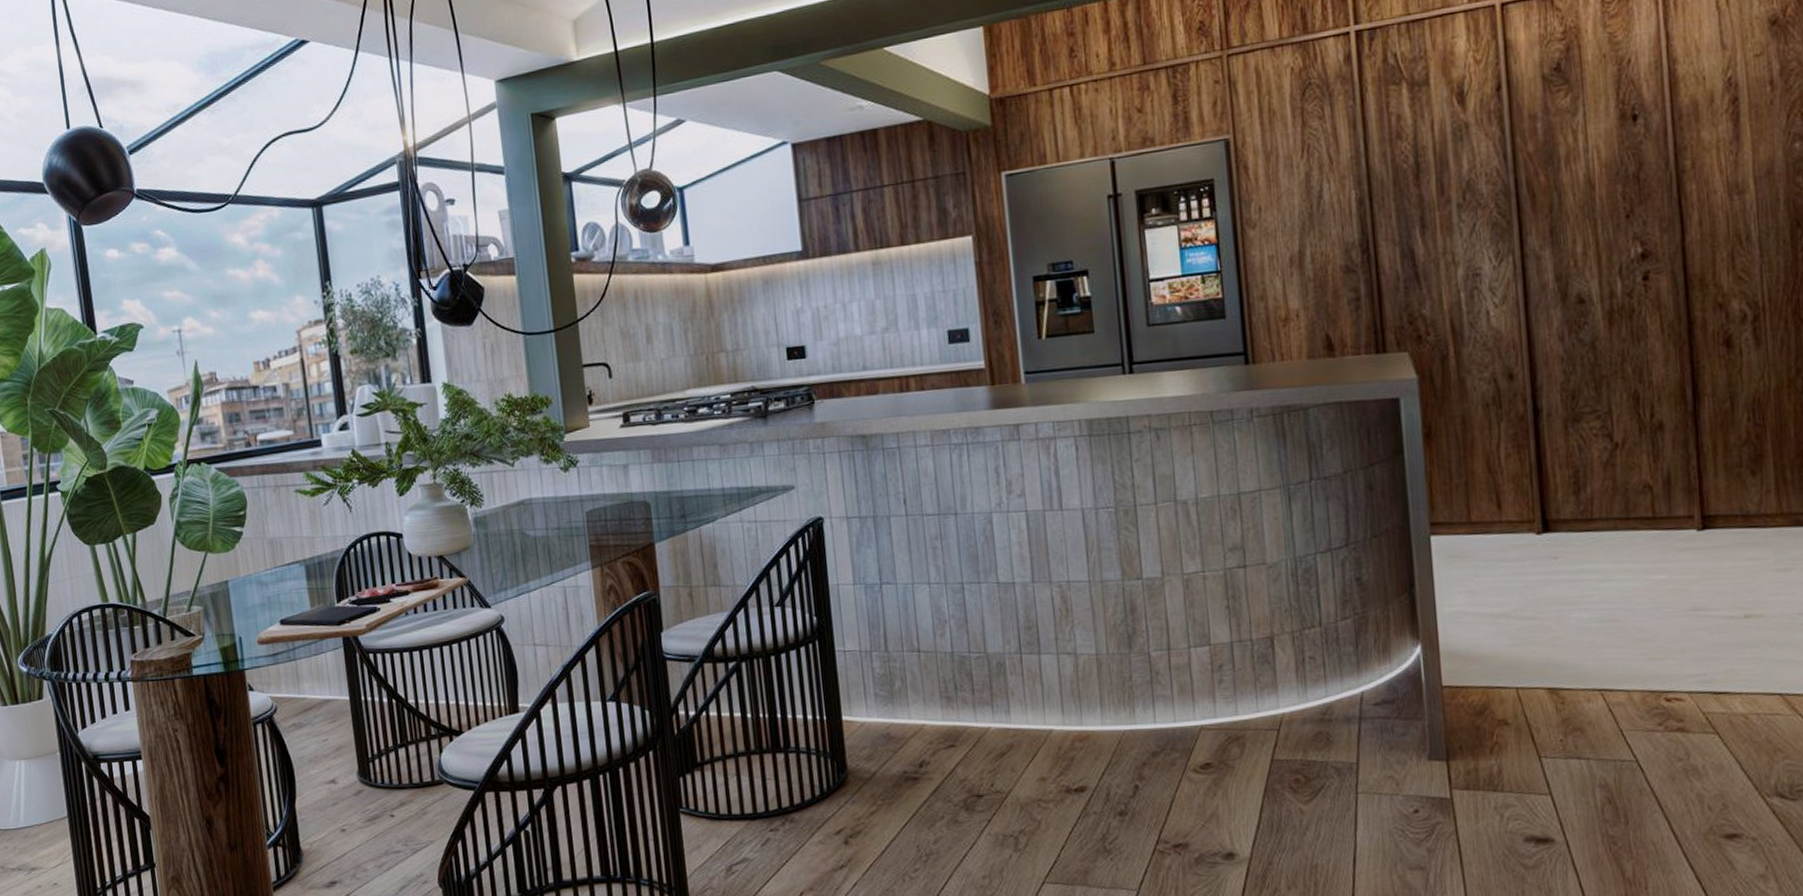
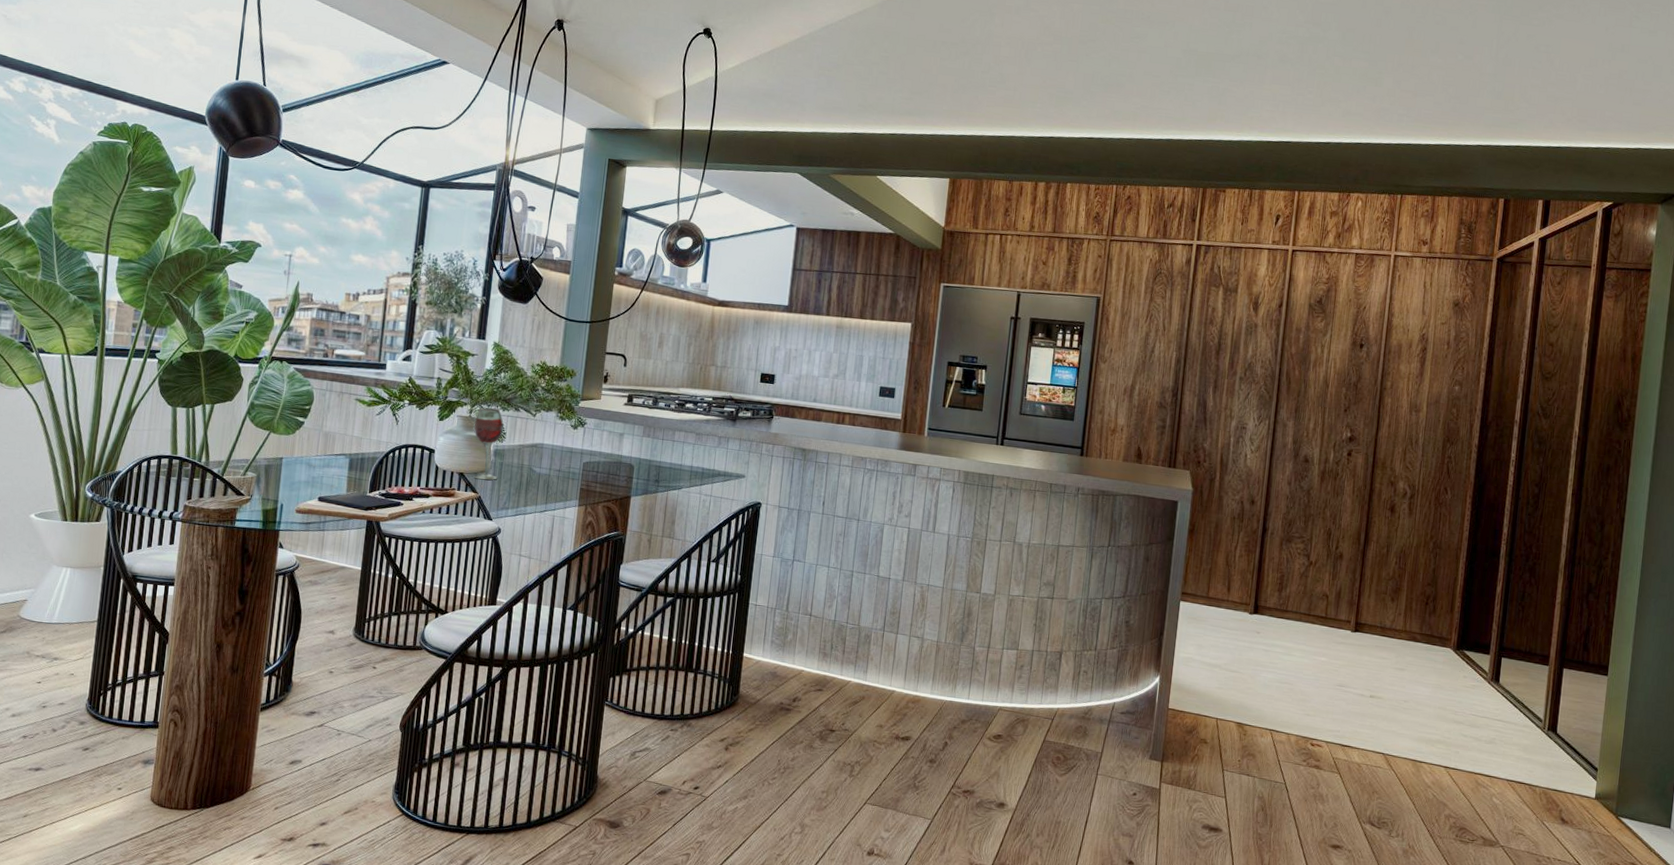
wineglass: none [441,465,487,560] -> present [473,407,504,481]

